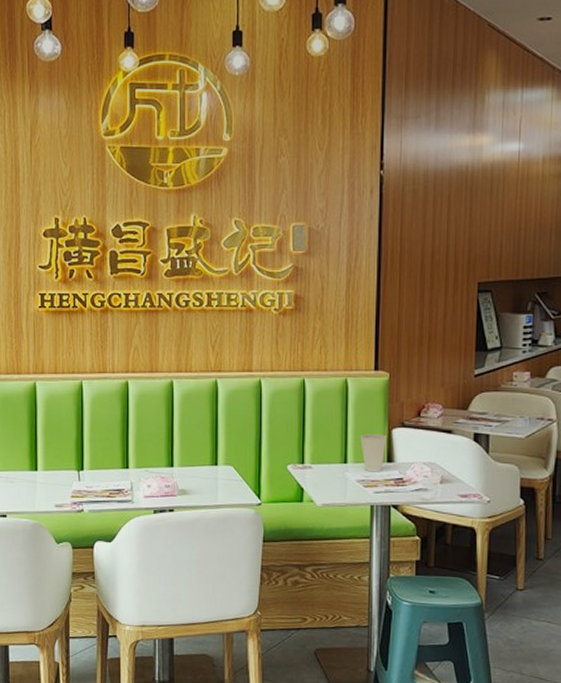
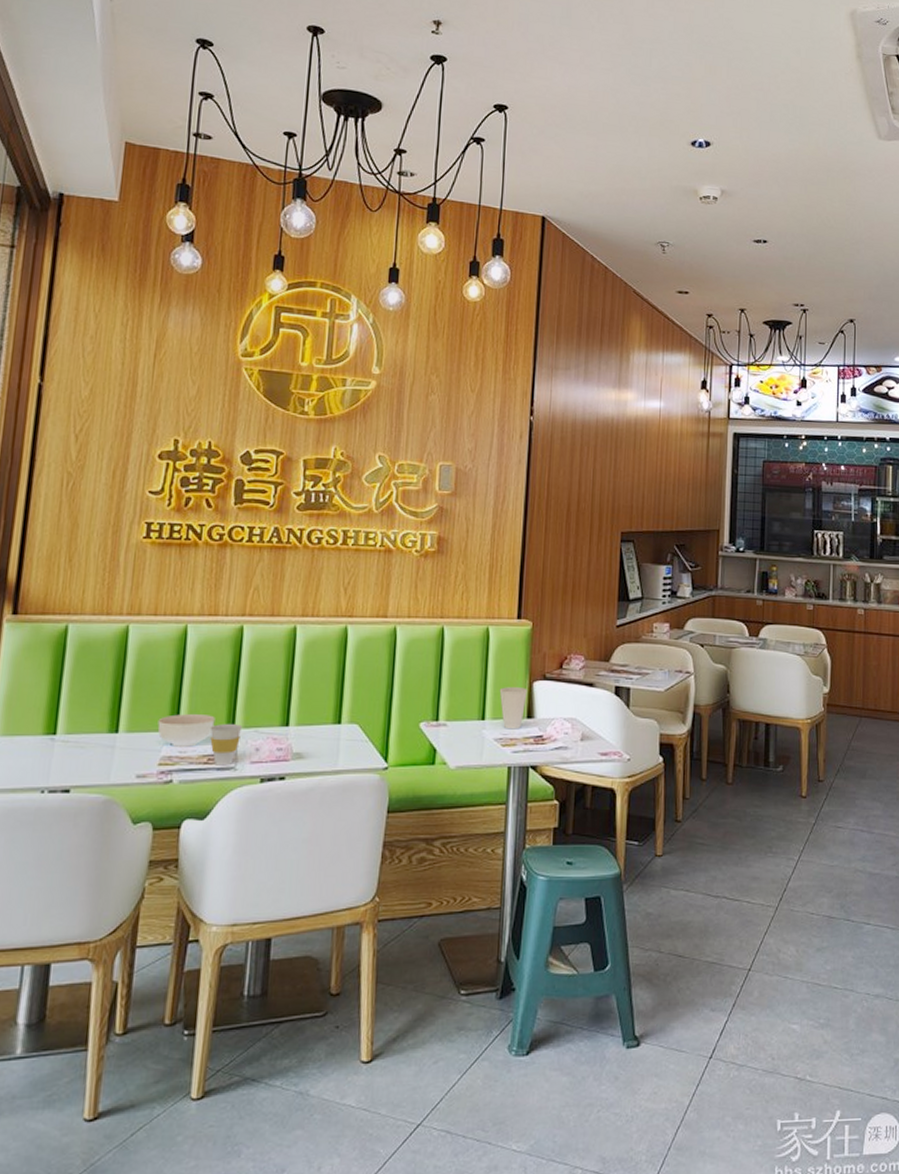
bowl: none [67,456,112,484] -> present [157,714,215,748]
cup: none [109,464,135,499] -> present [210,724,243,766]

